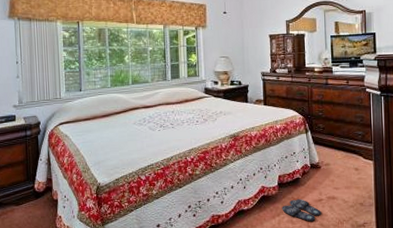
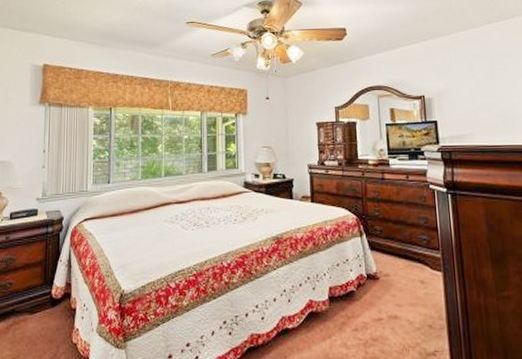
slippers: present [282,199,321,222] -> none [333,317,381,347]

